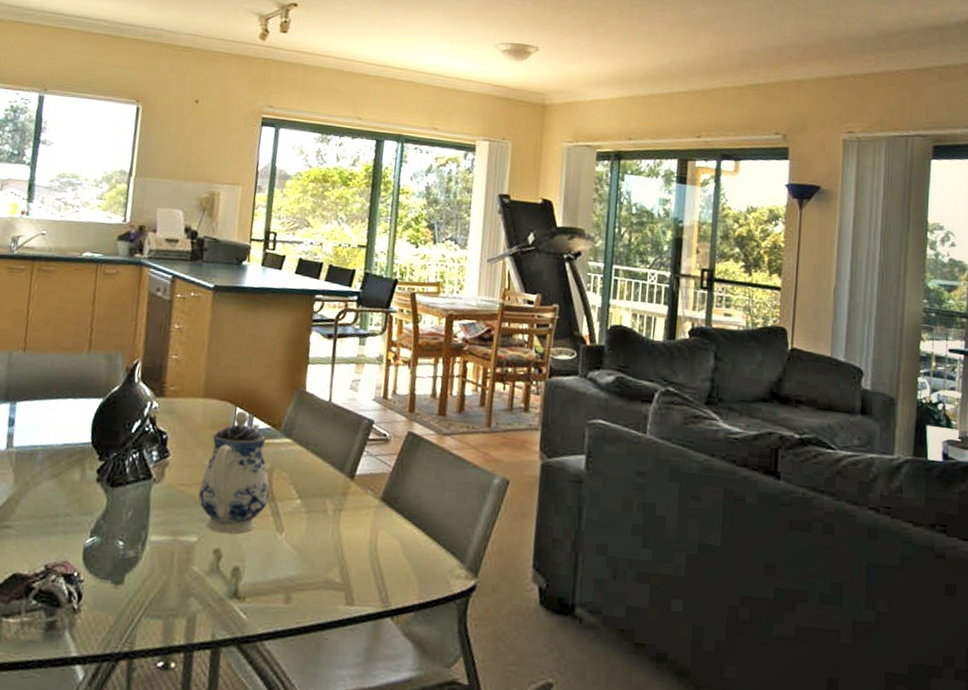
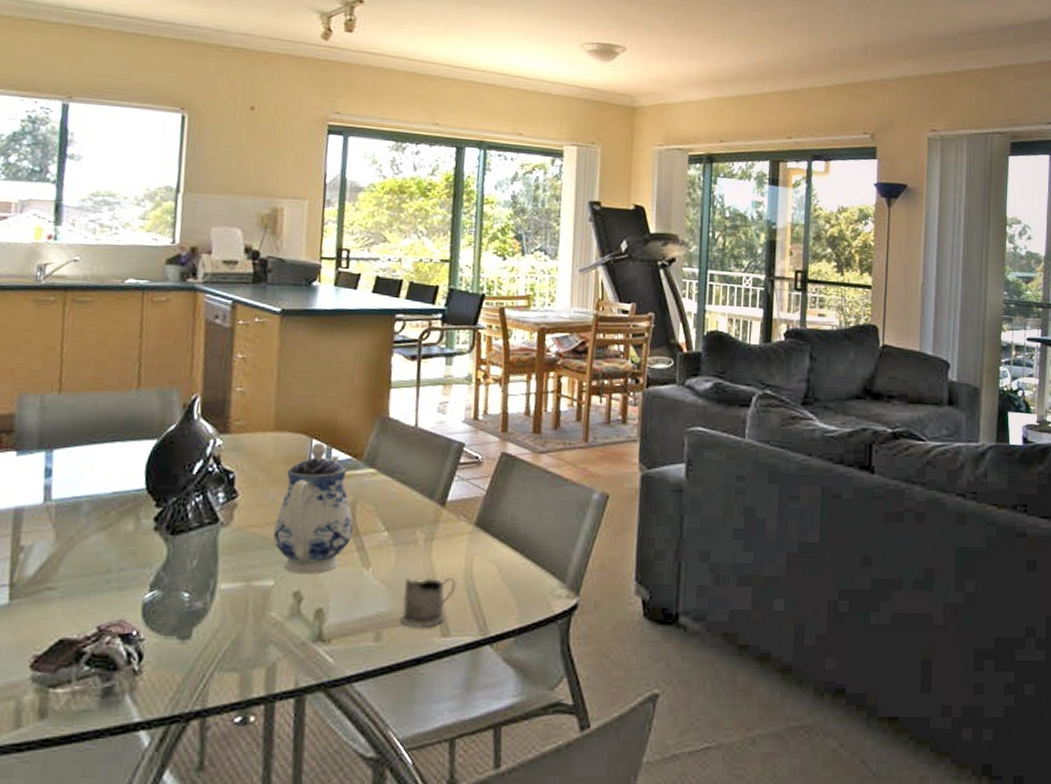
tea glass holder: none [308,546,362,595] -> present [399,576,457,628]

